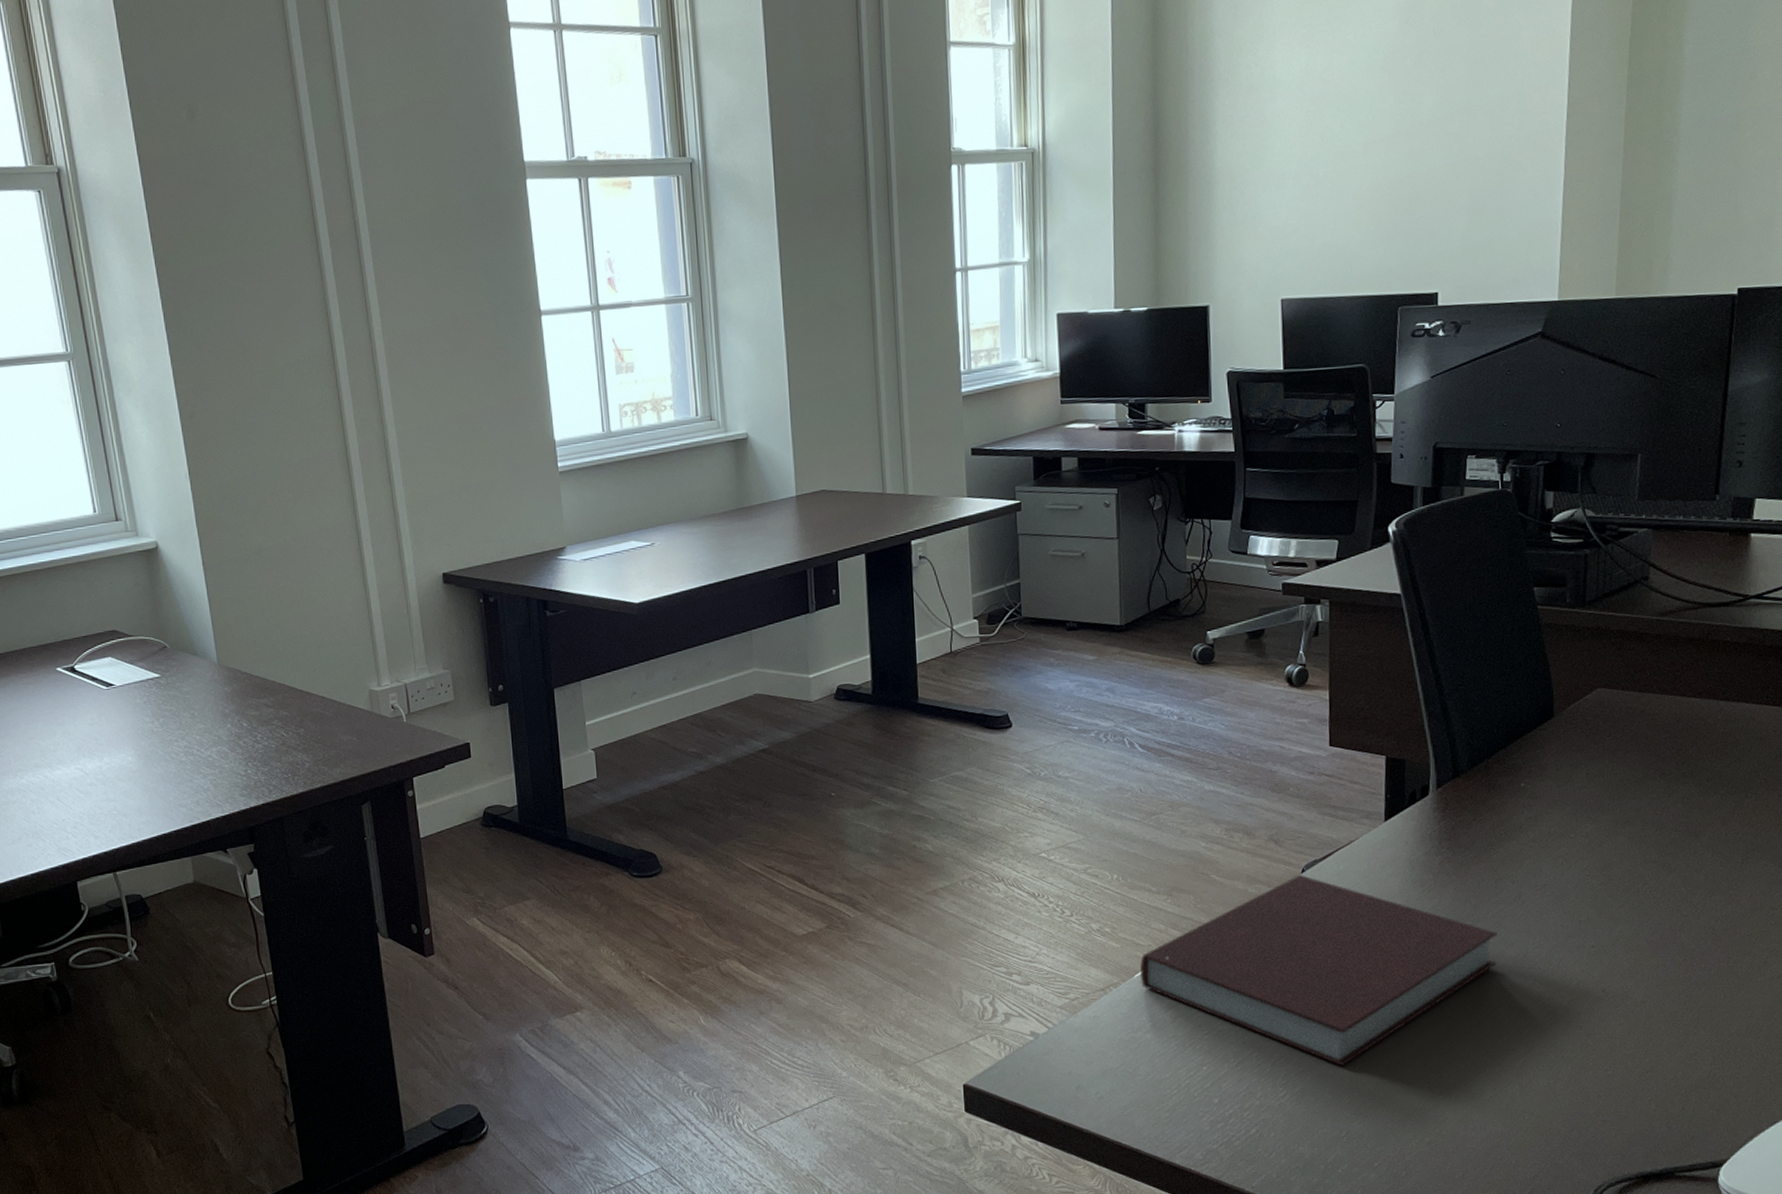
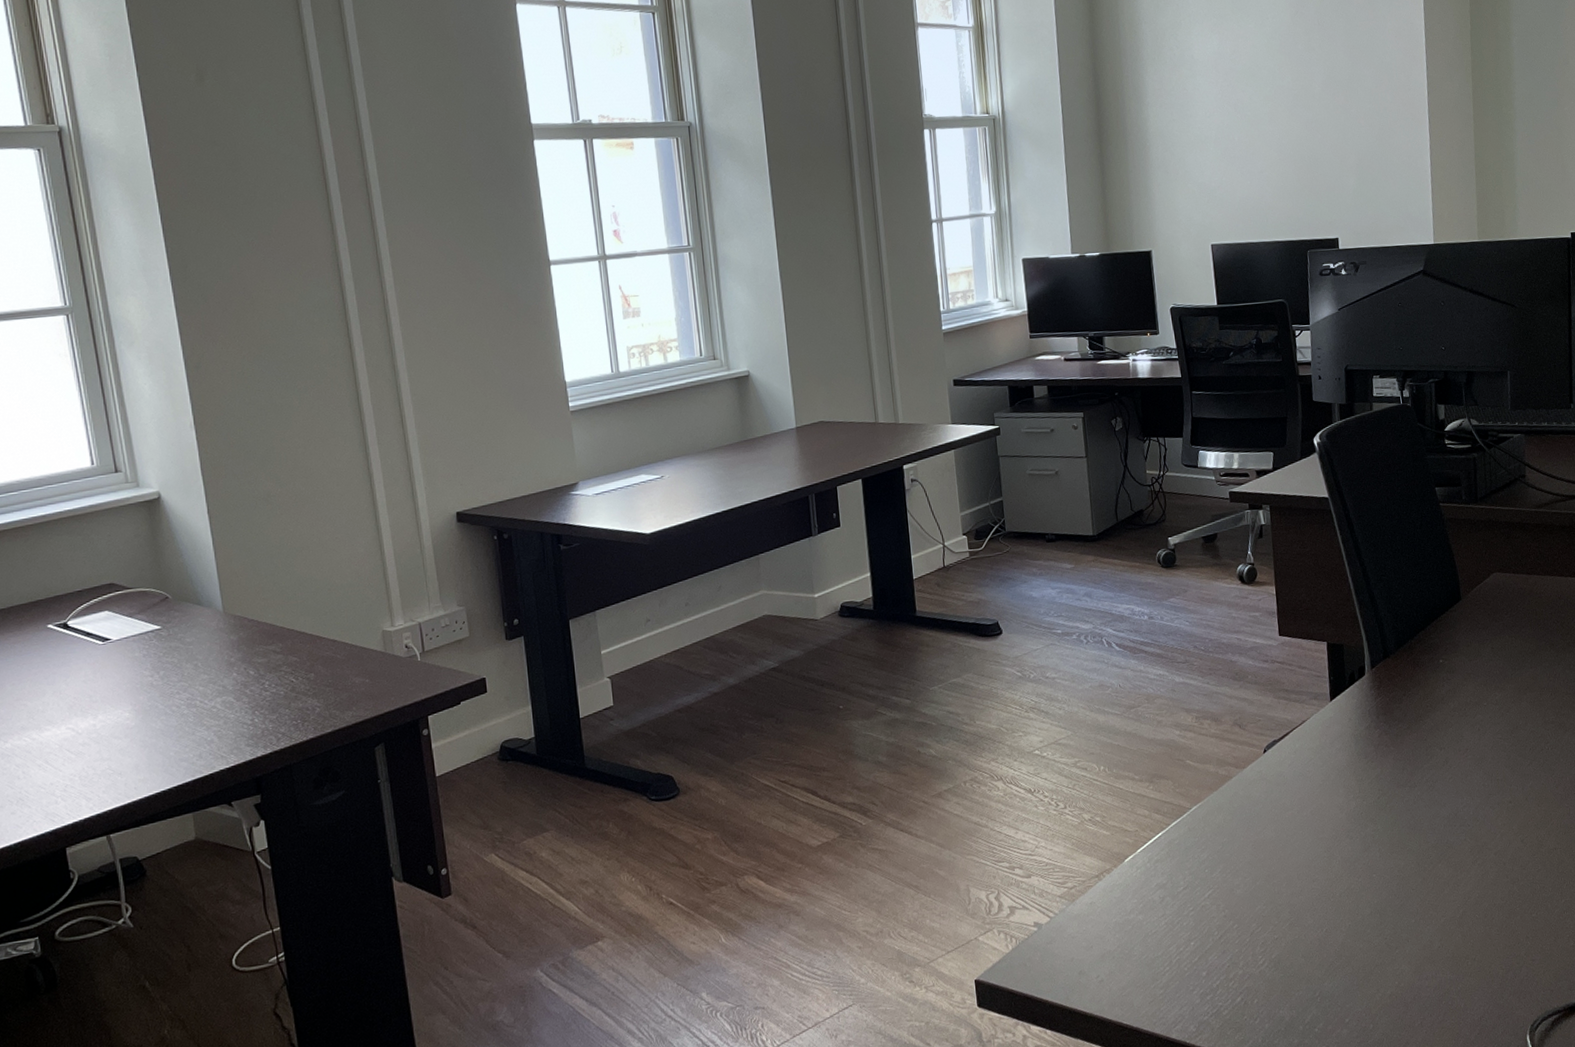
notebook: present [1140,874,1498,1067] -> none [1129,754,1433,931]

